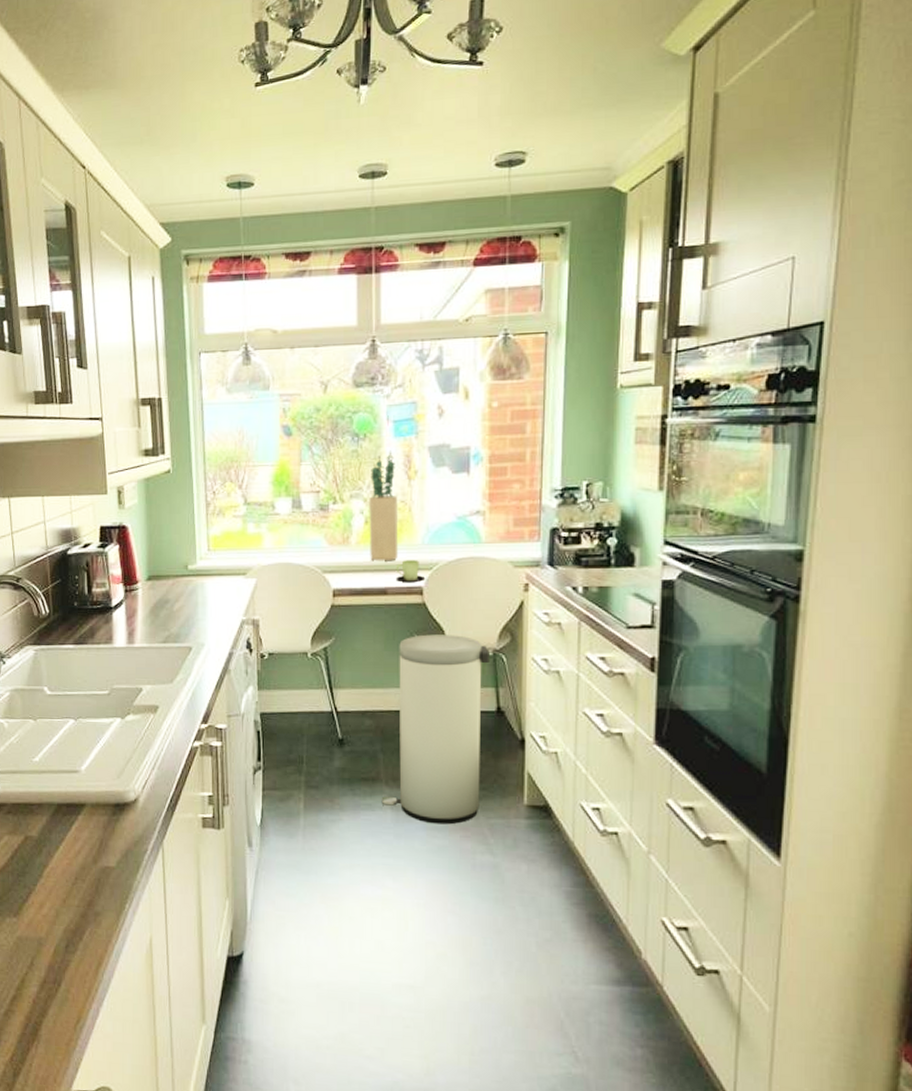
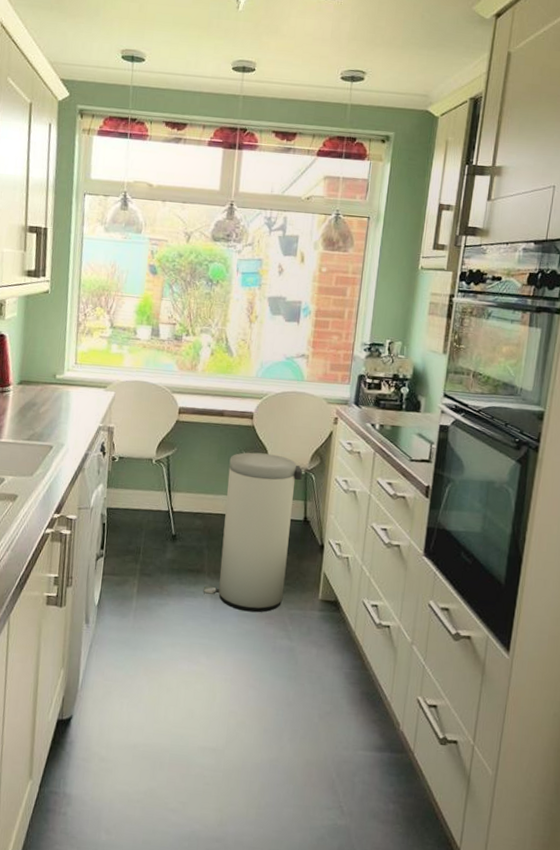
vase: present [369,450,399,561] -> none [212,296,240,389]
cup: present [396,560,426,582] -> none [232,389,257,408]

